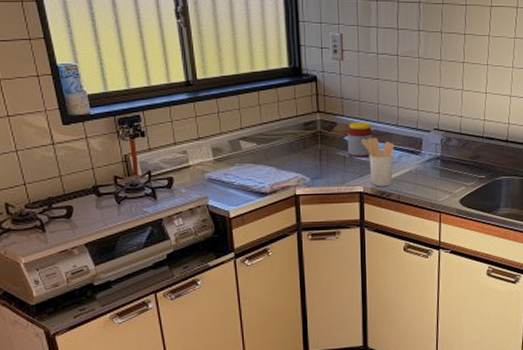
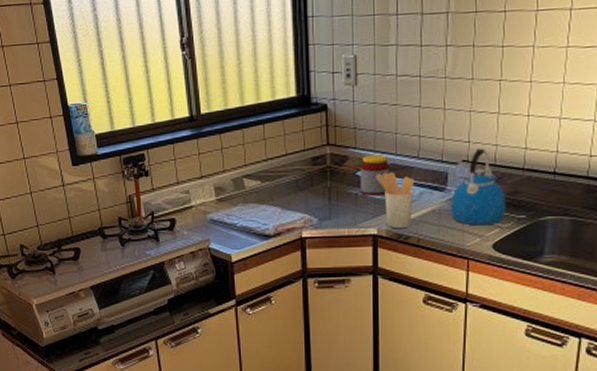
kettle: none [425,119,470,184] -> present [451,148,506,226]

